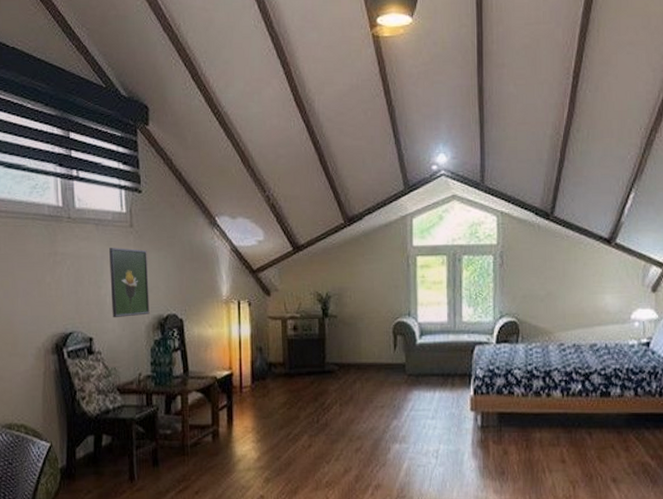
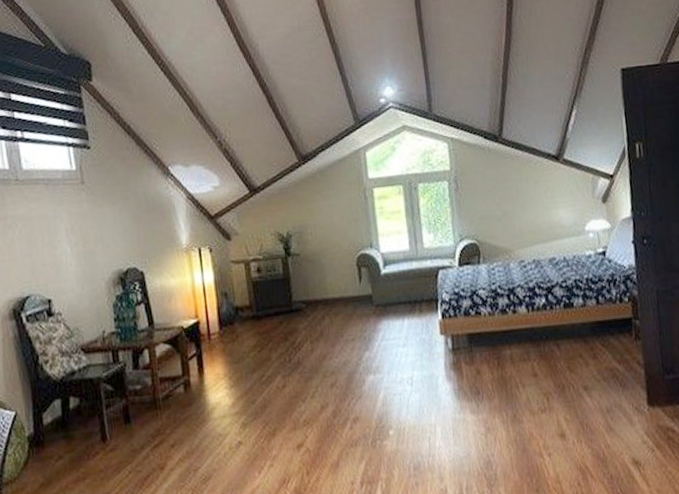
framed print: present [109,248,150,318] -> none [61,205,109,278]

